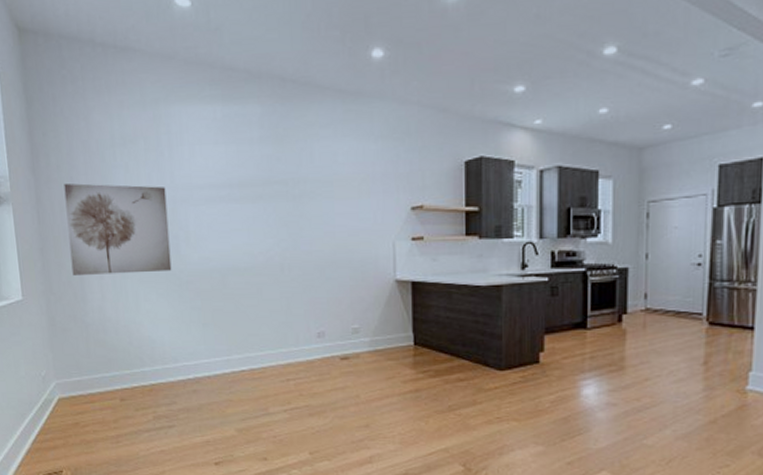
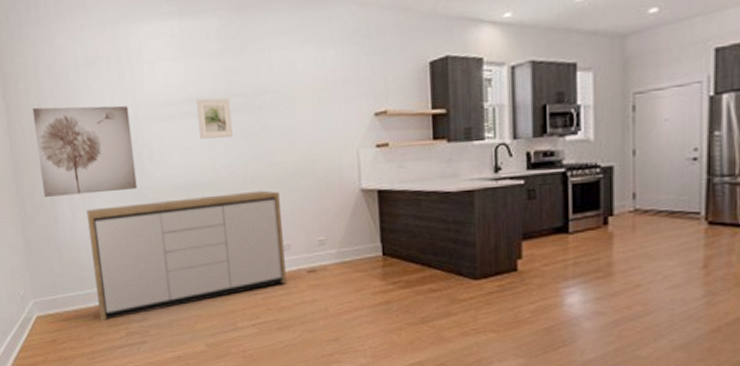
sideboard: none [117,277,320,405] -> present [86,190,287,322]
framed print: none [236,183,273,225] -> present [196,97,234,139]

